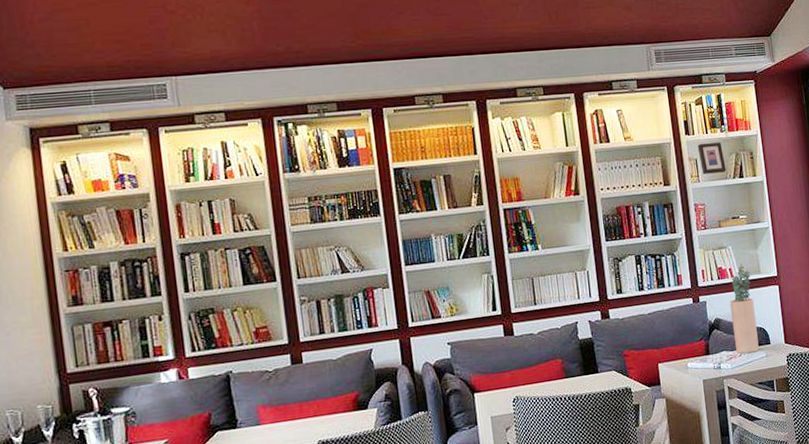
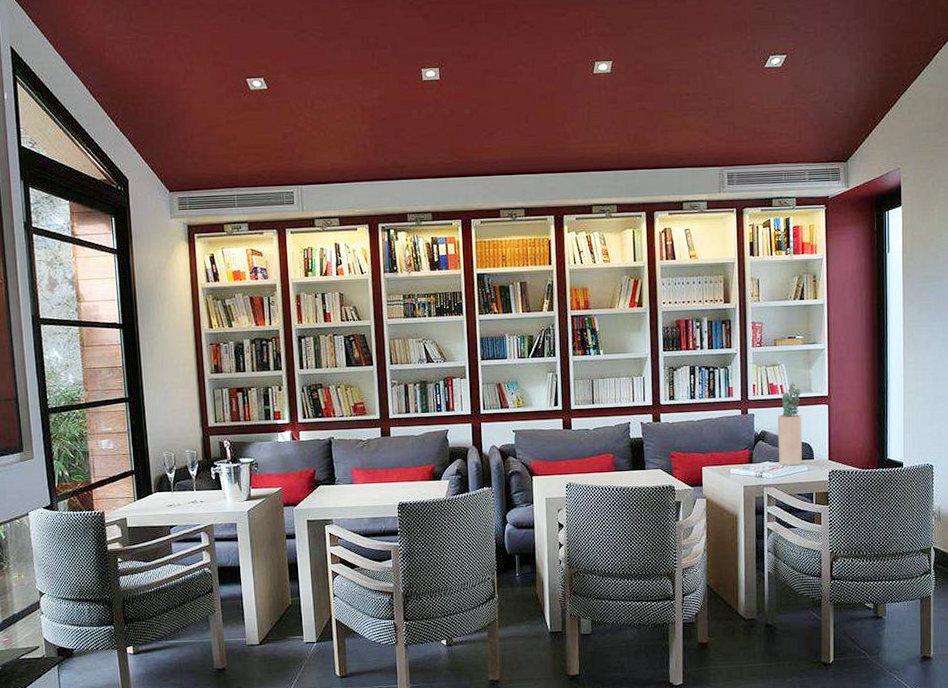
picture frame: present [697,142,726,174] -> none [761,264,787,294]

